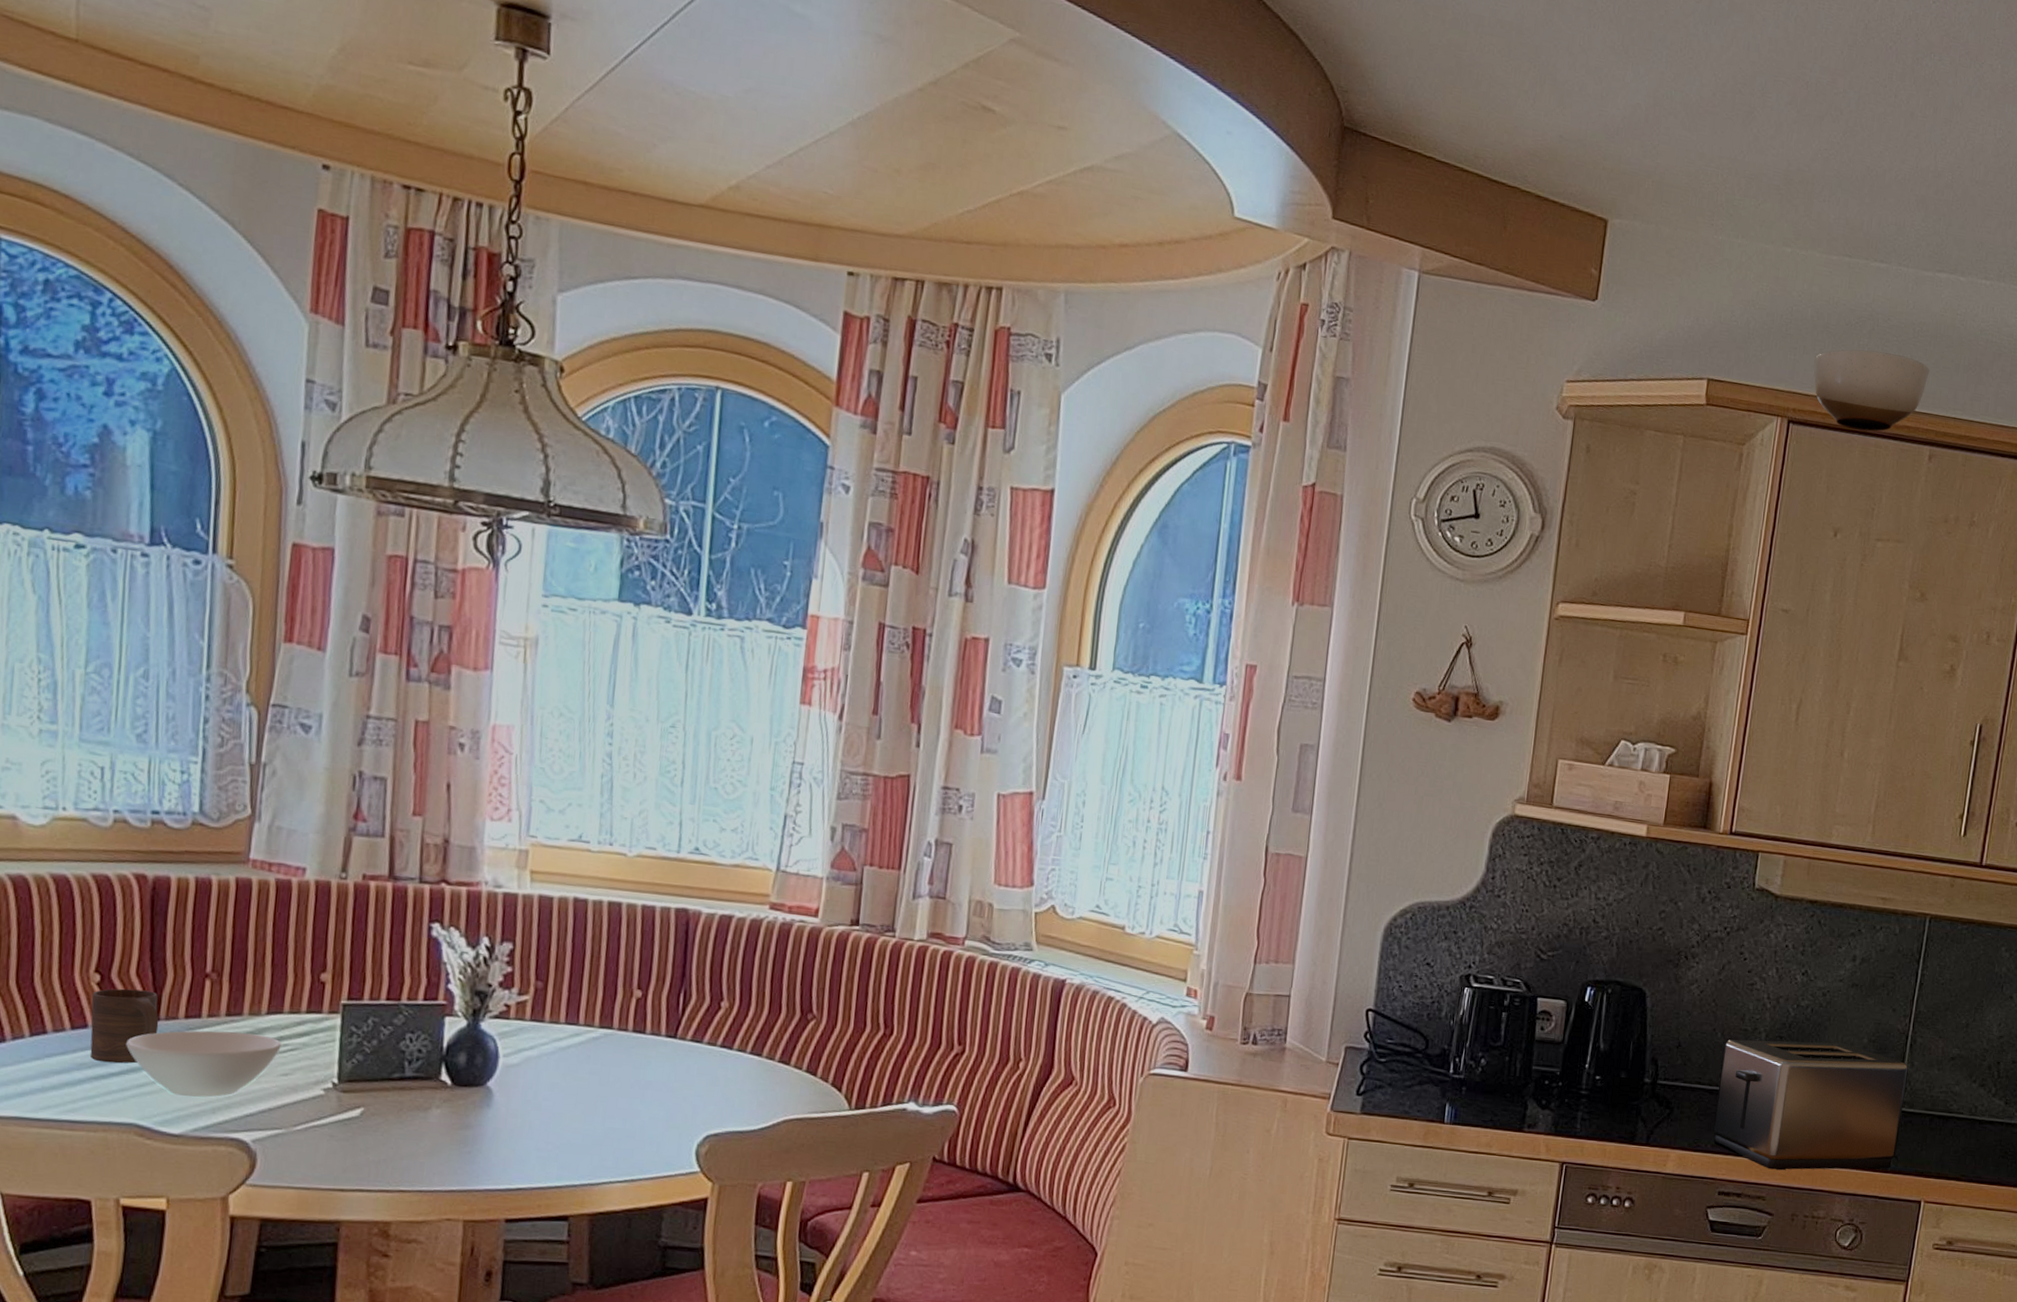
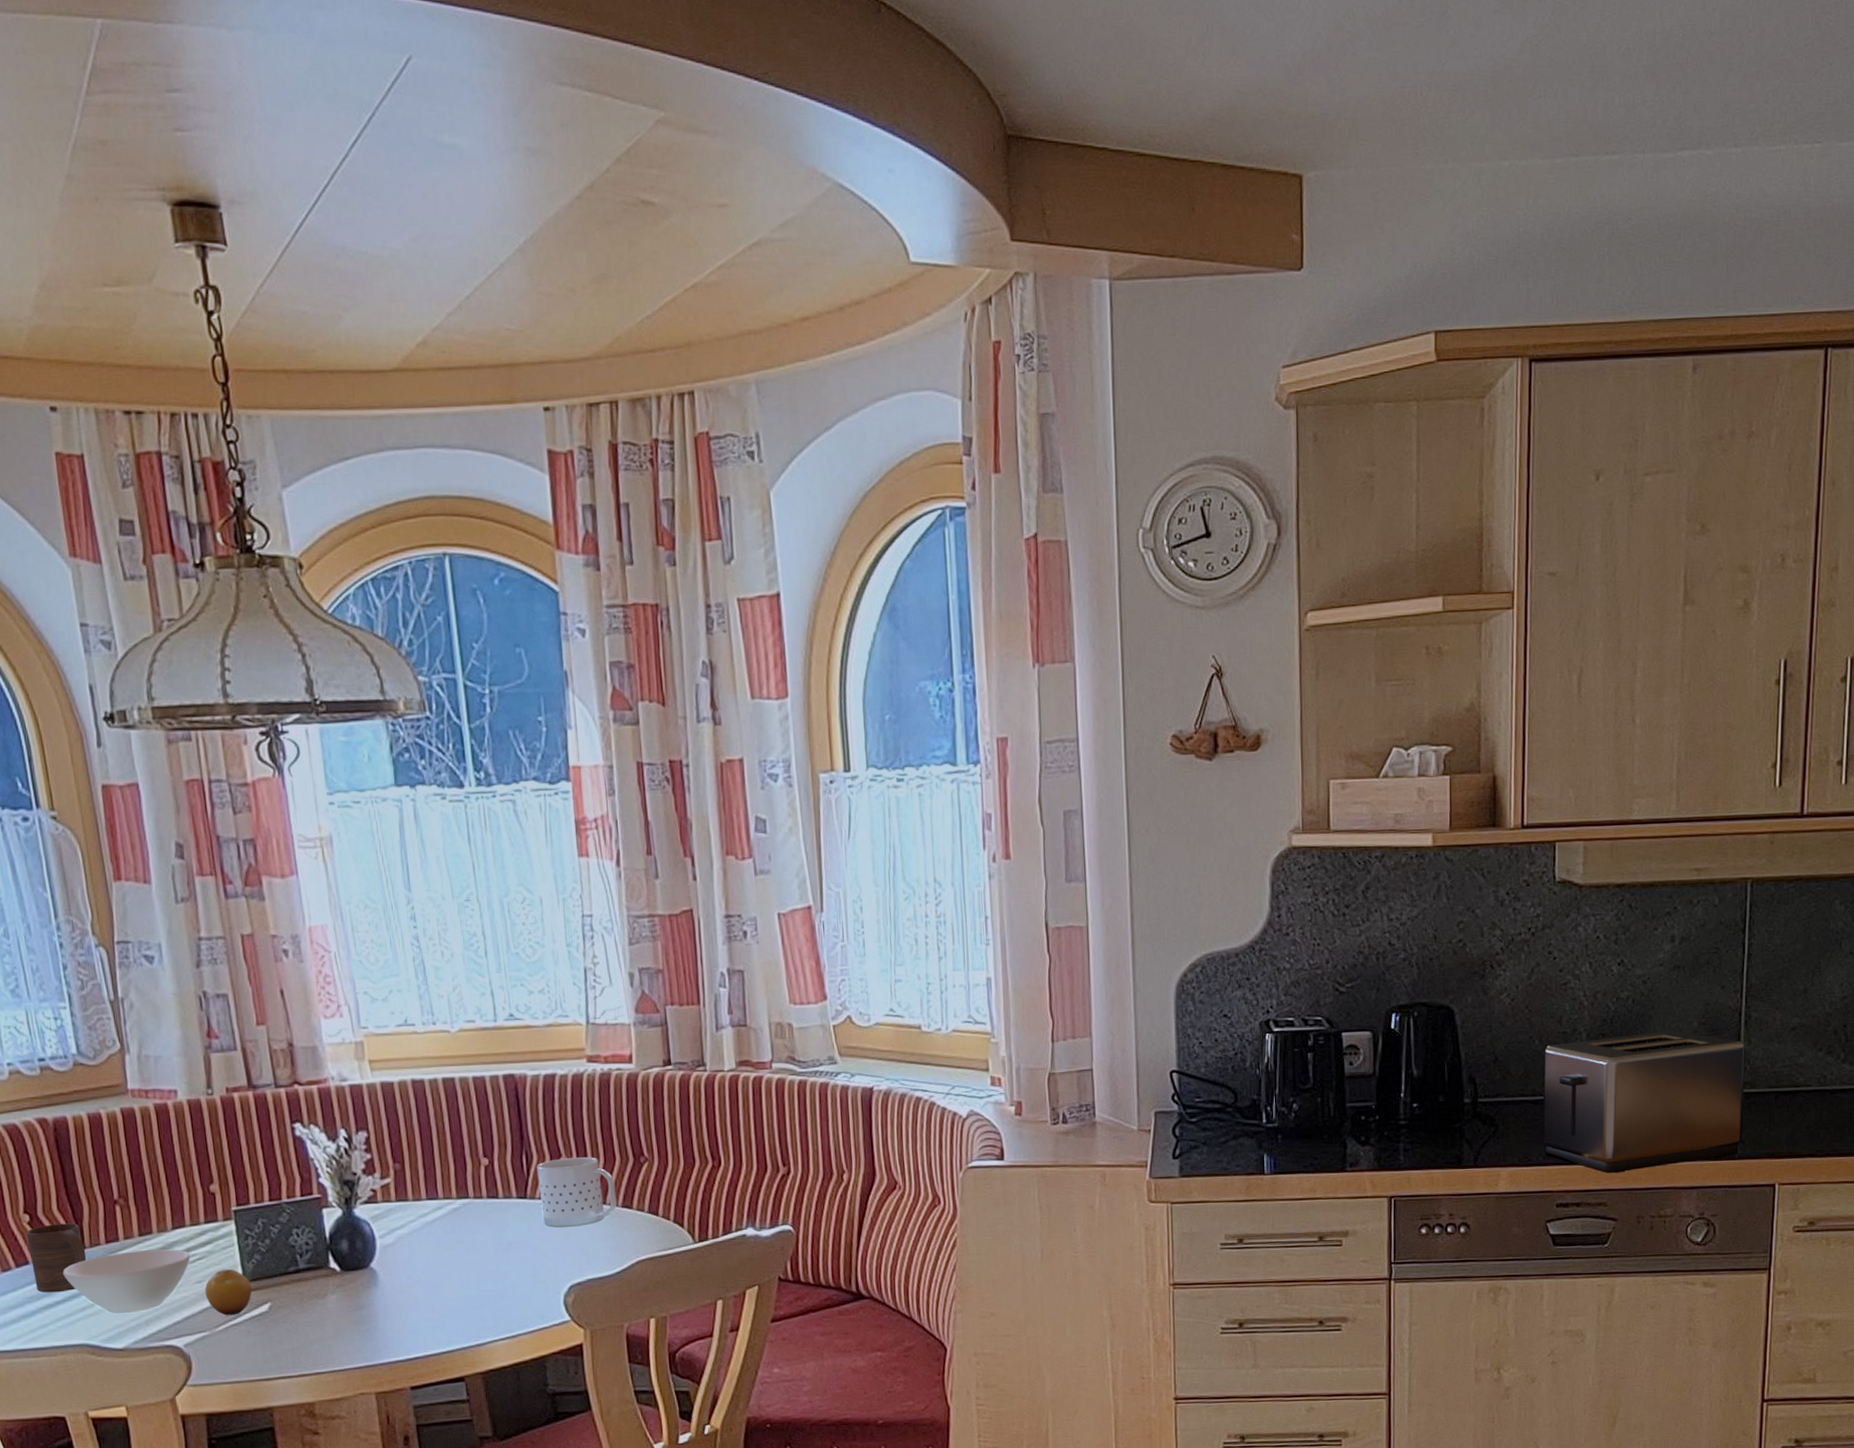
fruit: none [289,1064,346,1116] -> present [204,1268,253,1316]
mug: none [690,1002,776,1076] -> present [537,1157,617,1228]
bowl: present [1814,349,1930,432] -> none [1550,258,1682,354]

